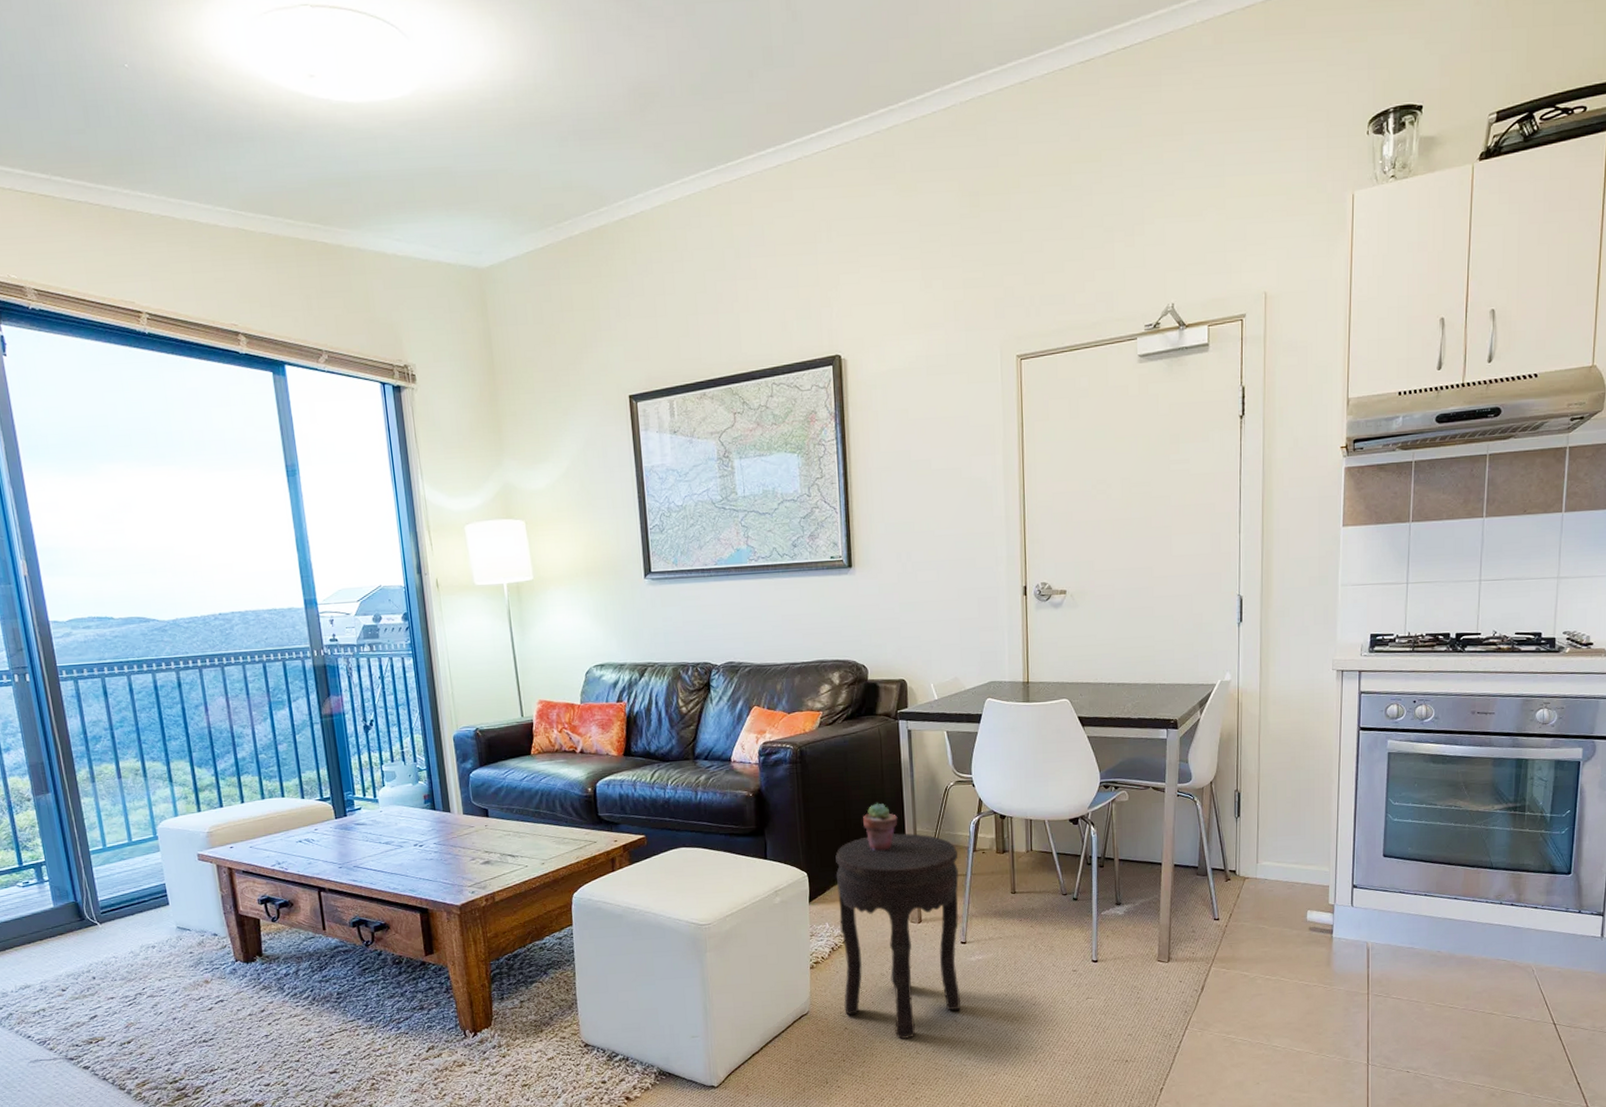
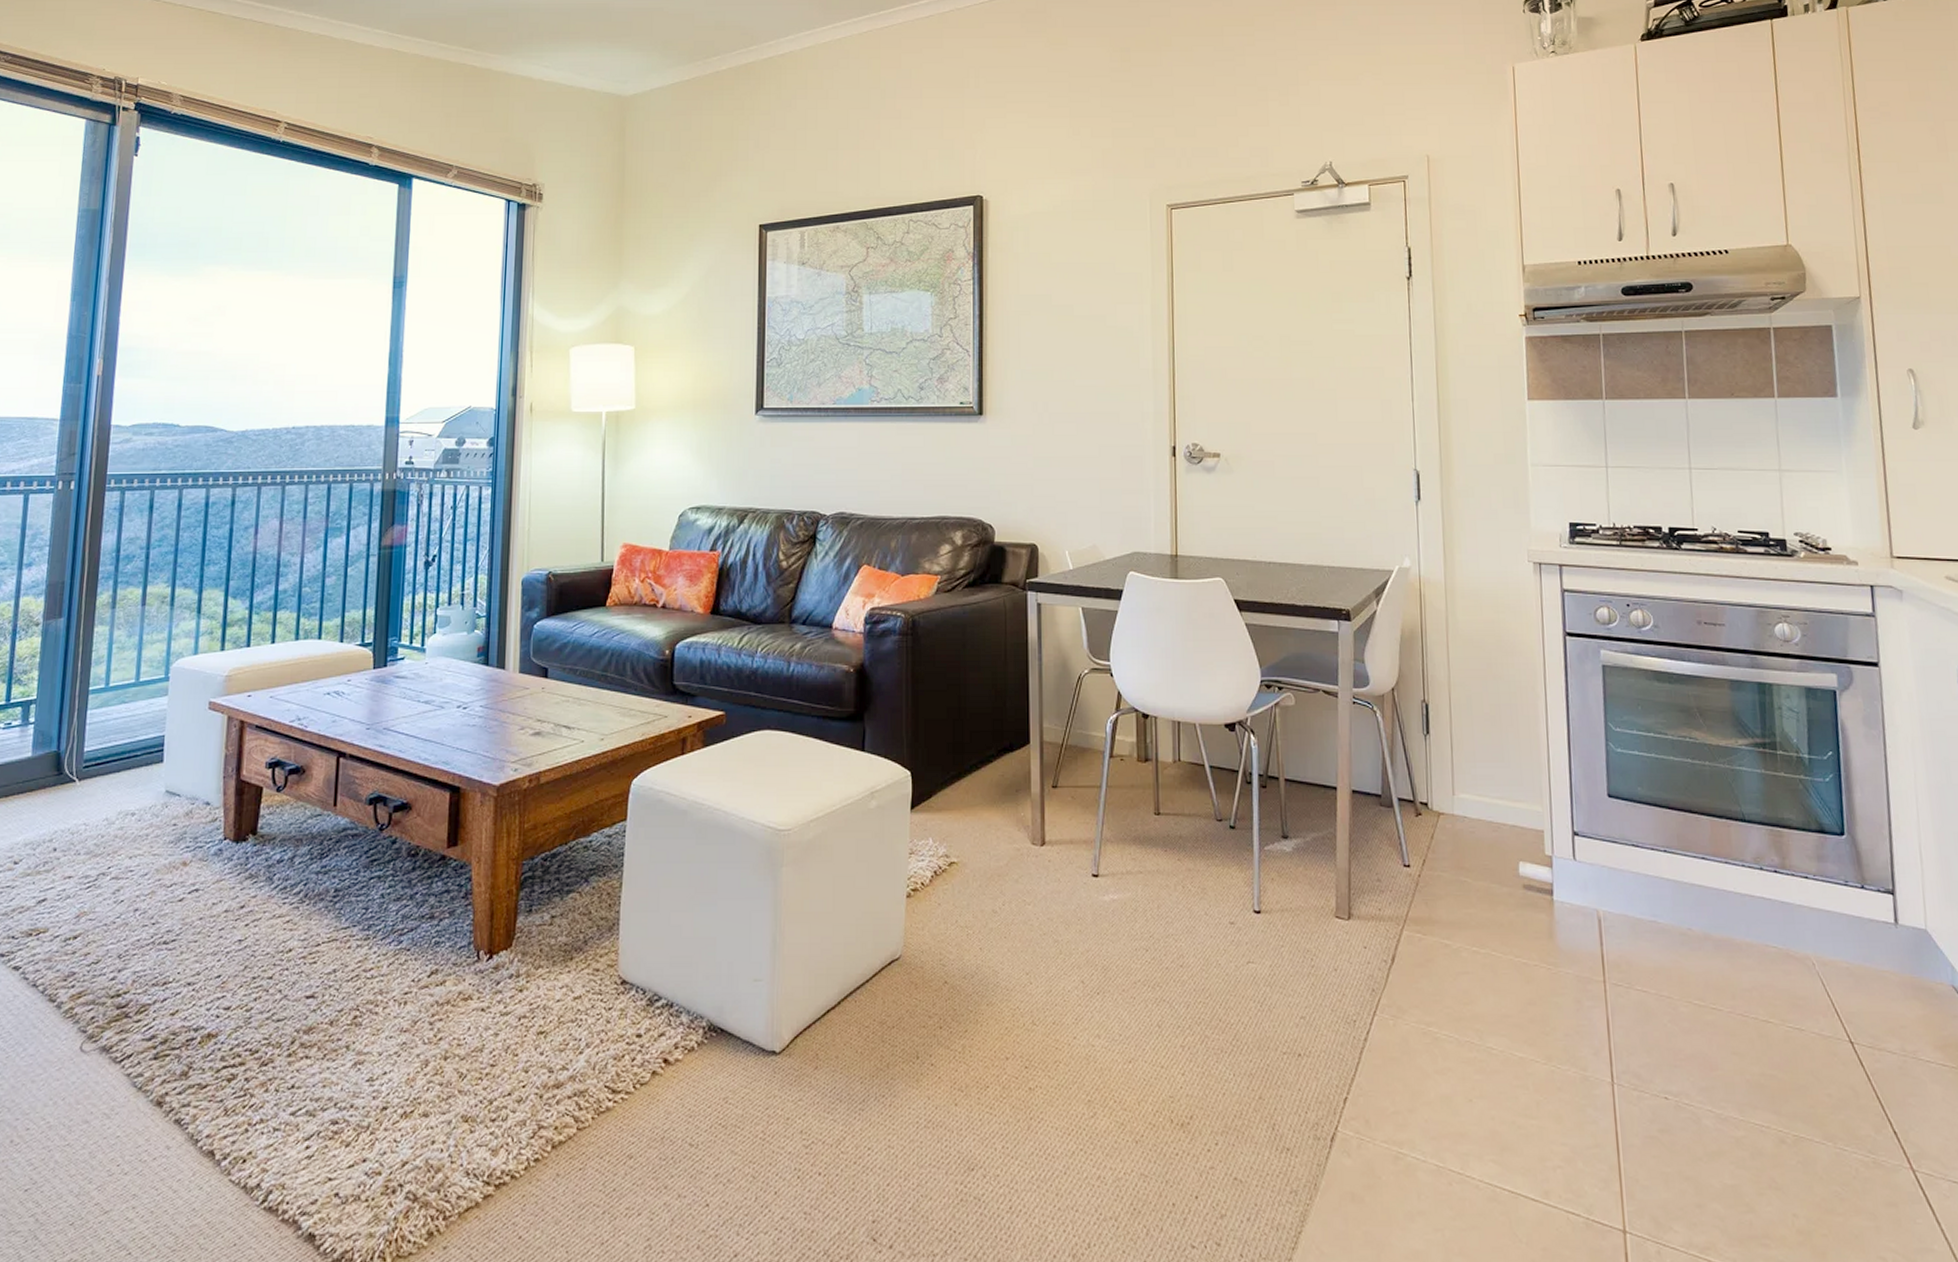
side table: present [835,833,961,1039] -> none [944,729,1092,1002]
potted succulent: present [863,803,898,851] -> none [981,689,1022,749]

